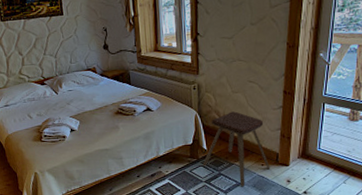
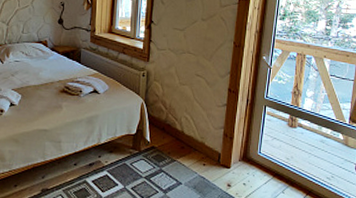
music stool: present [202,111,271,187] -> none [144,104,212,187]

